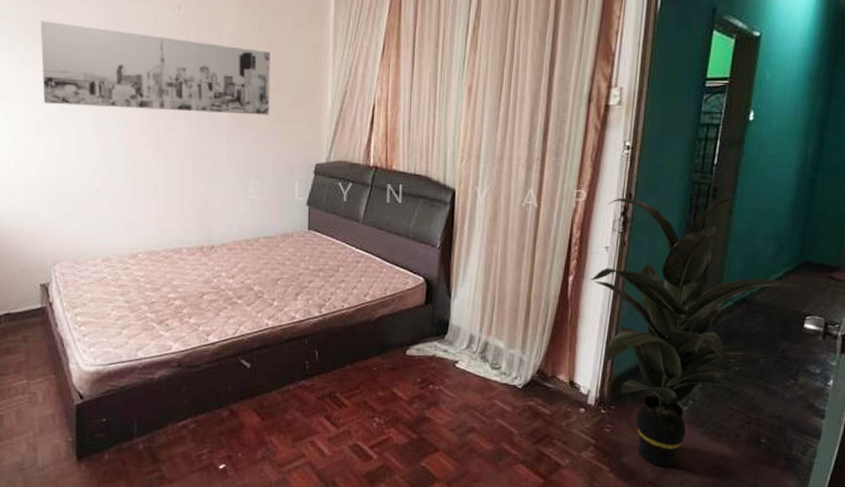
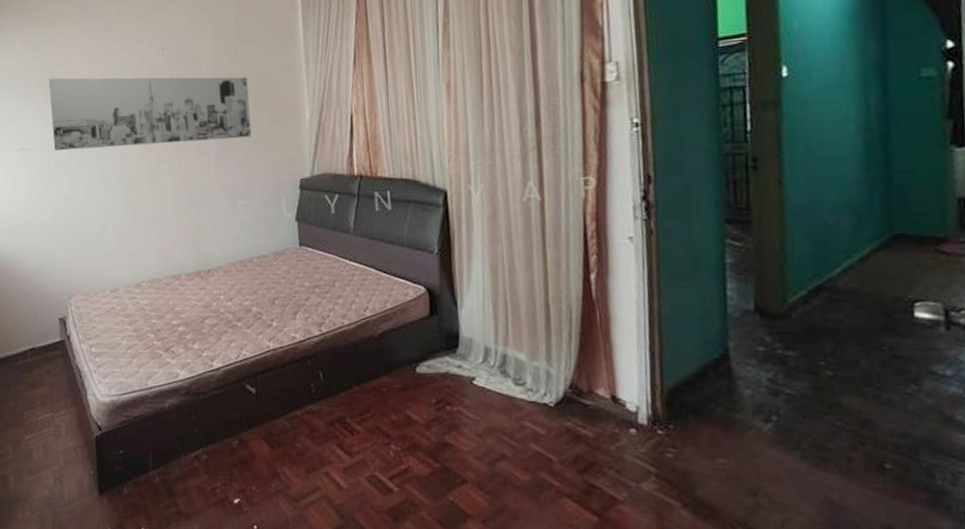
indoor plant: present [589,198,816,468] -> none [616,167,921,503]

